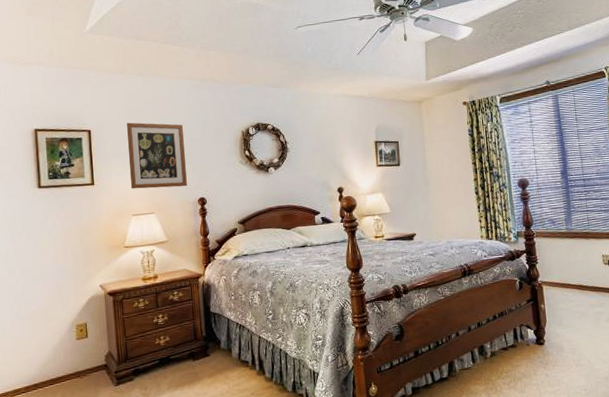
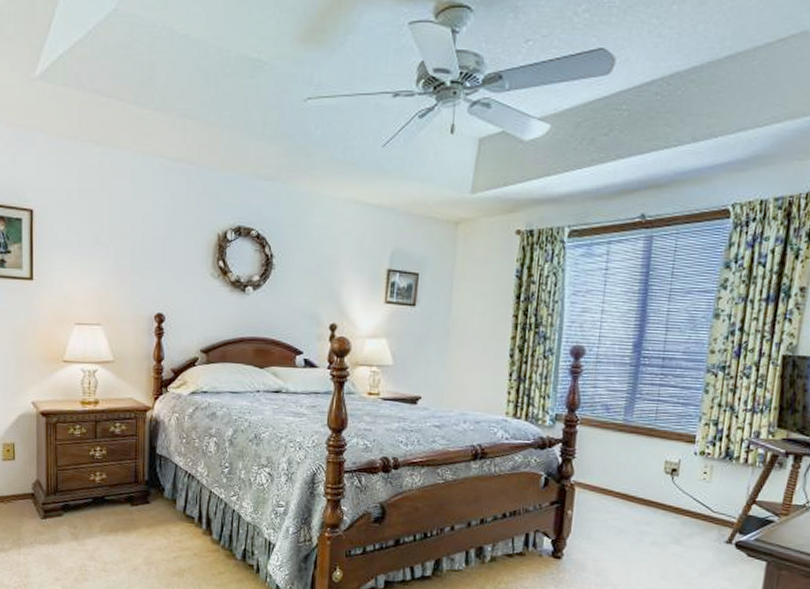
wall art: present [126,122,187,189] -> none [75,205,145,297]

